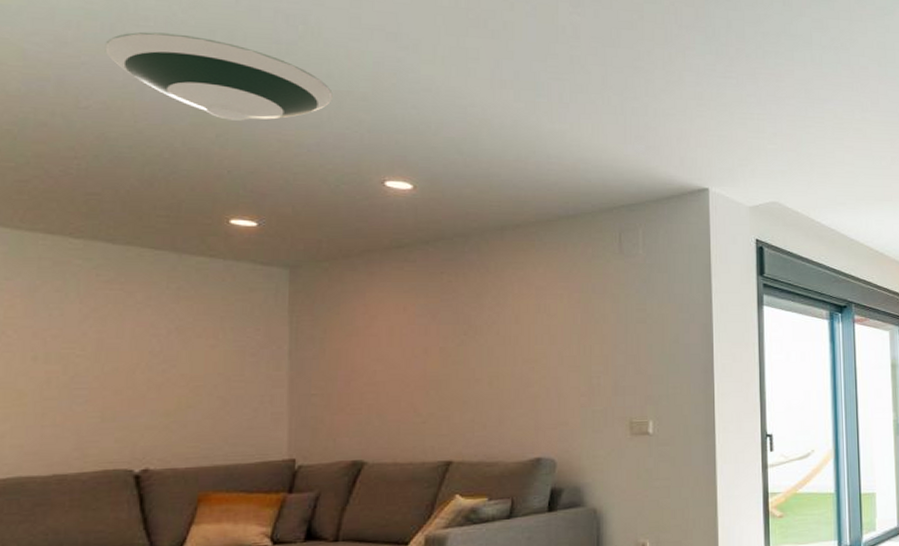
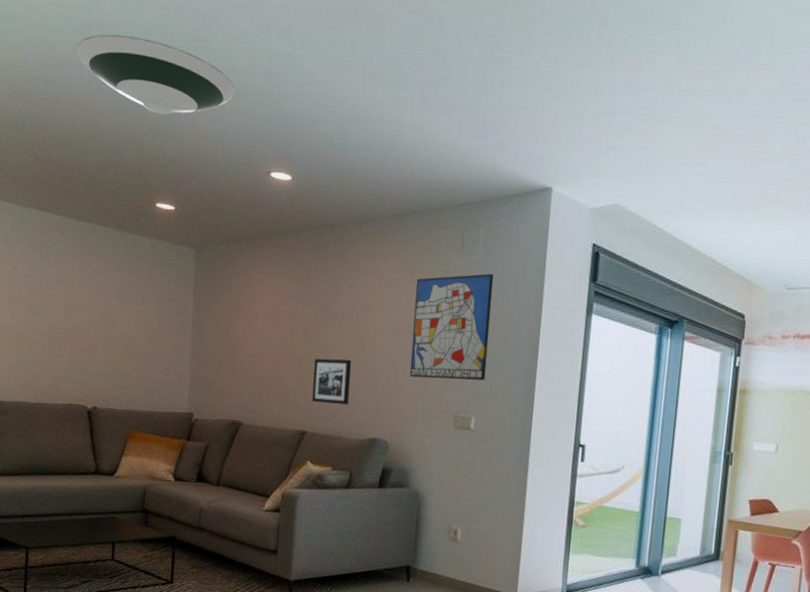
picture frame: none [456,375,504,427] -> present [312,358,352,405]
wall art: none [572,274,659,387] -> present [409,274,493,381]

